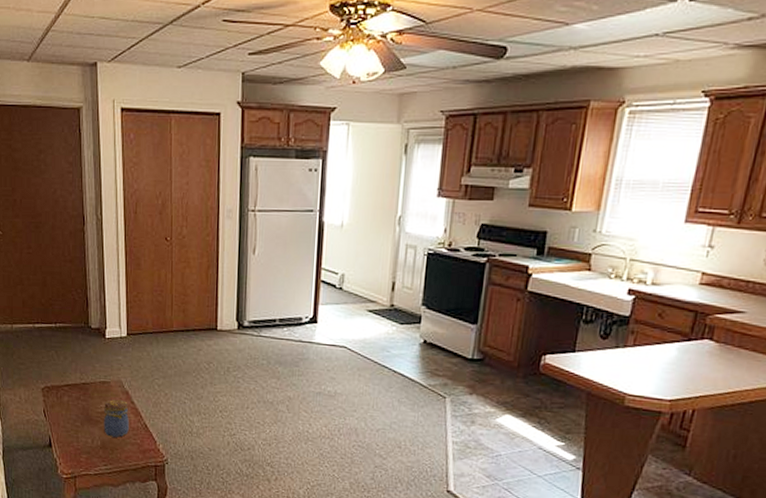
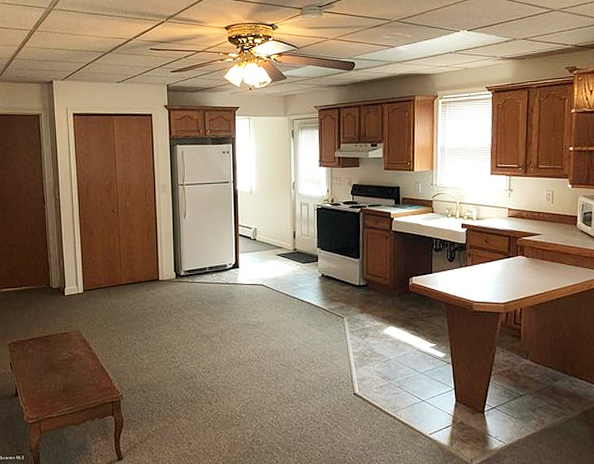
jar: present [104,399,129,438] -> none [65,346,87,381]

